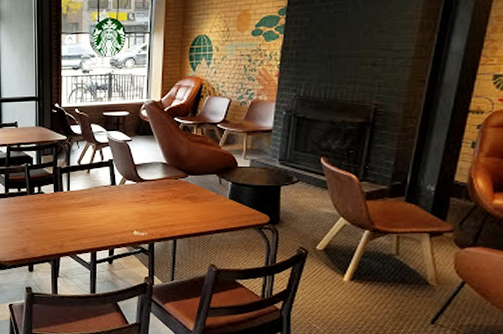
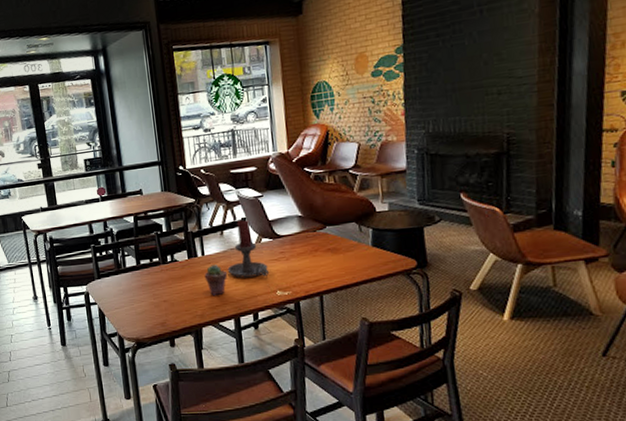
potted succulent: none [68,200,89,229] -> present [204,264,227,295]
candle holder: none [90,160,128,216] -> present [227,220,269,278]

